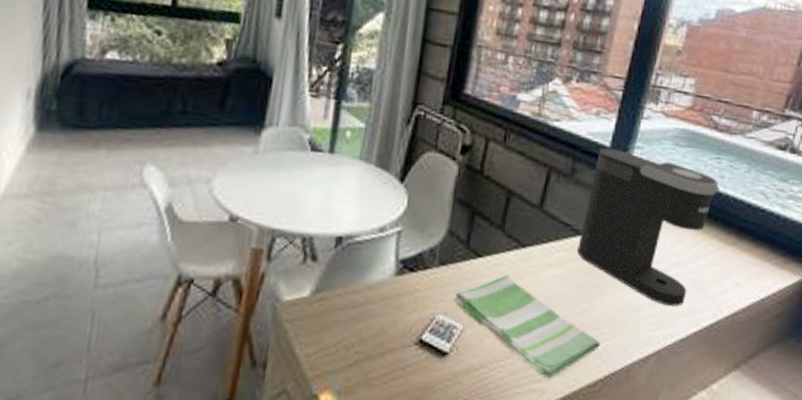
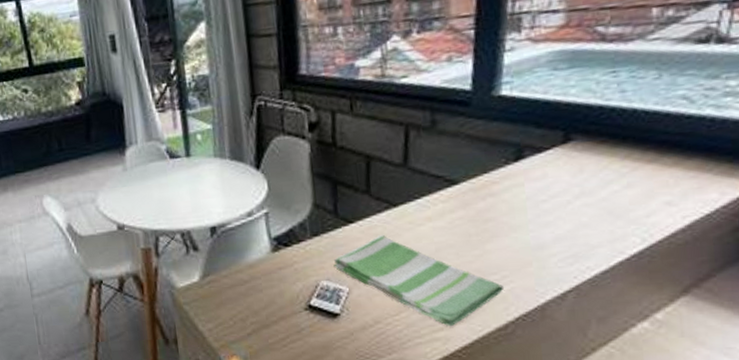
coffee maker: present [577,148,720,306] -> none [455,89,622,239]

